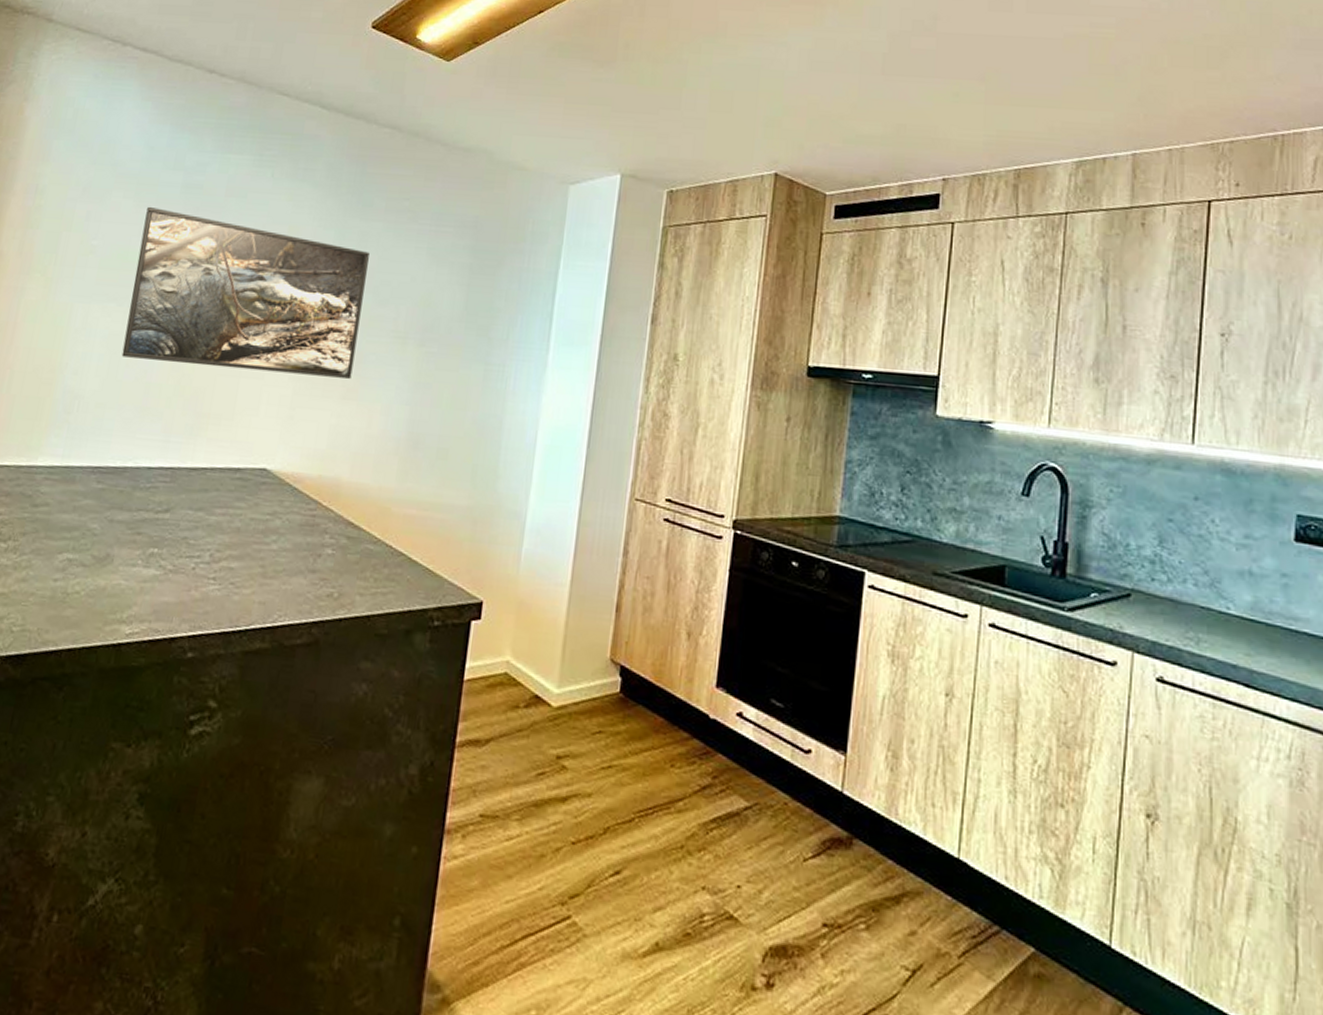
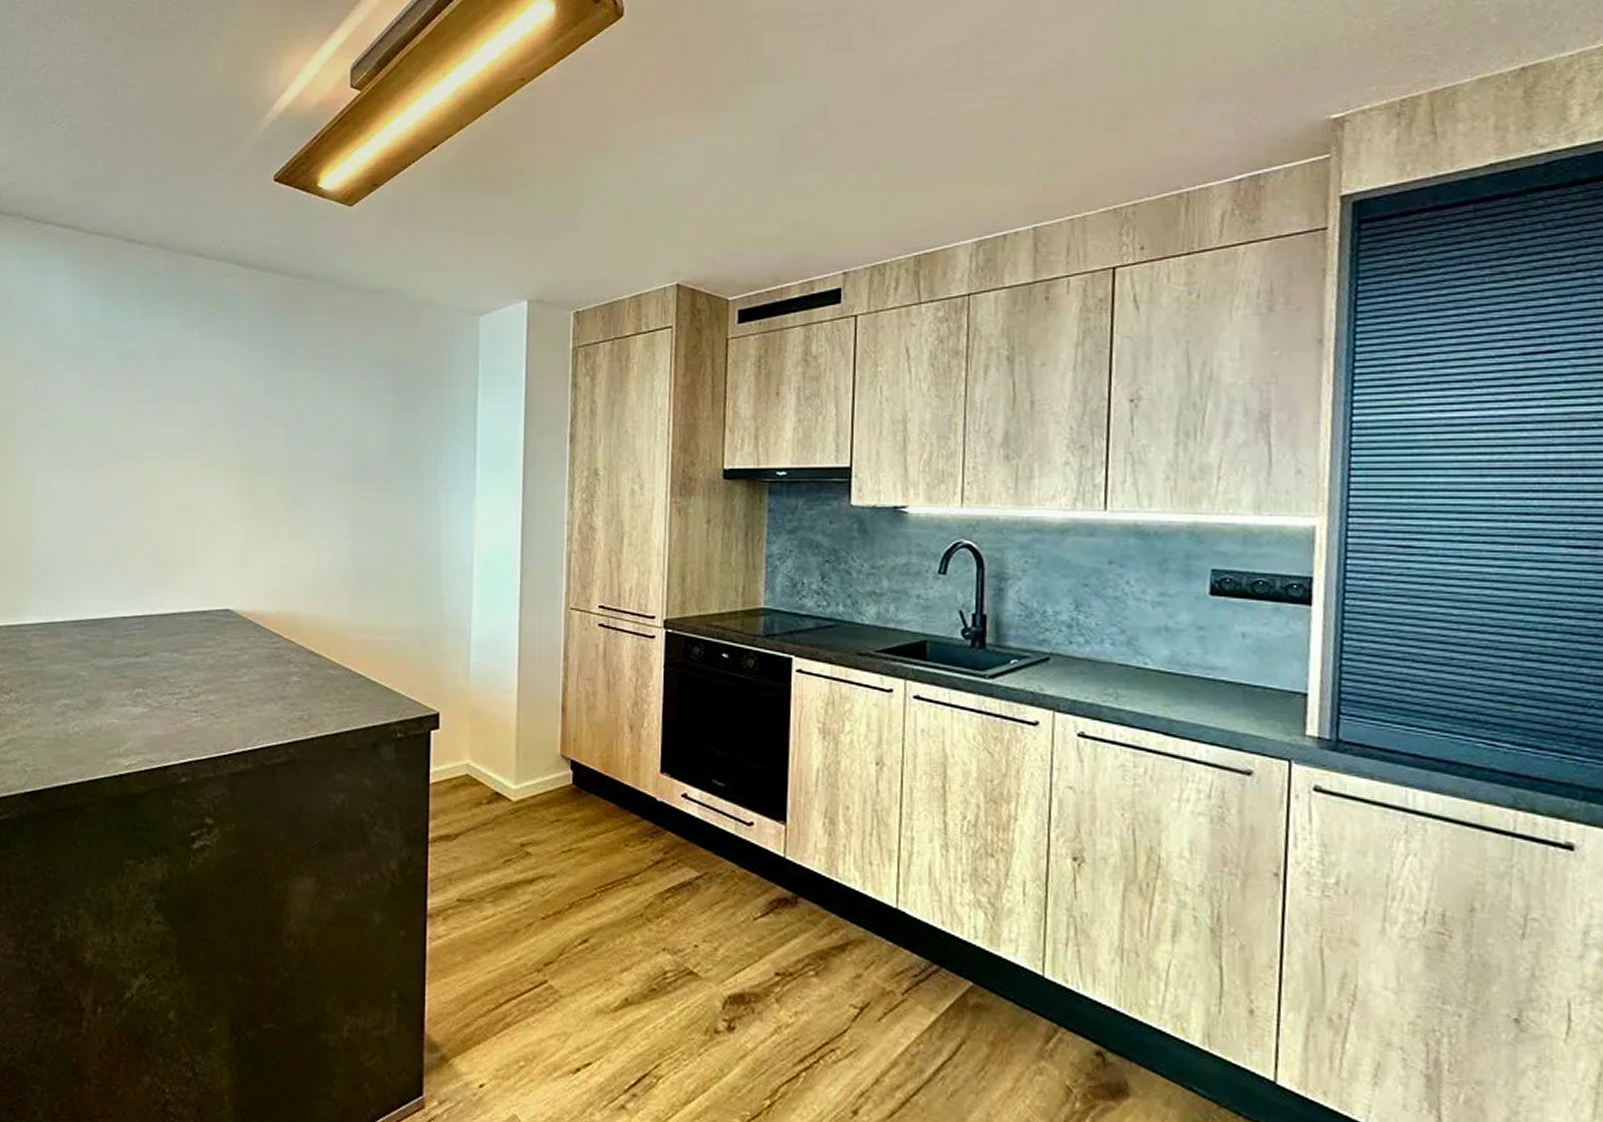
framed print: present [121,206,370,379] -> none [85,376,298,520]

